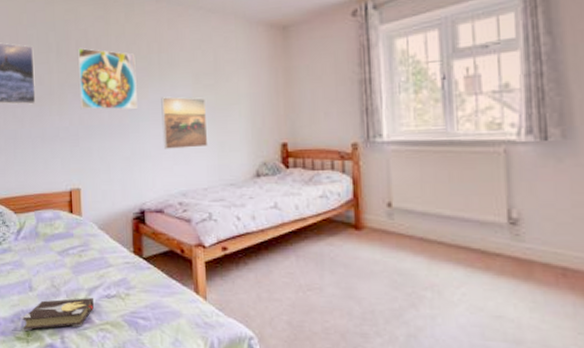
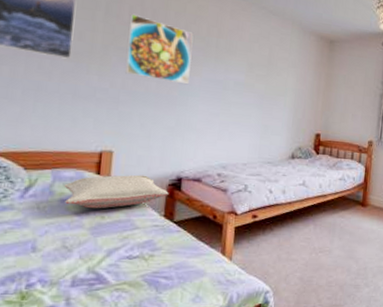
hardback book: present [22,297,94,331] -> none [16,258,112,294]
pillow: none [45,210,135,248] -> present [64,174,169,209]
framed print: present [161,97,208,149] -> none [210,78,256,128]

